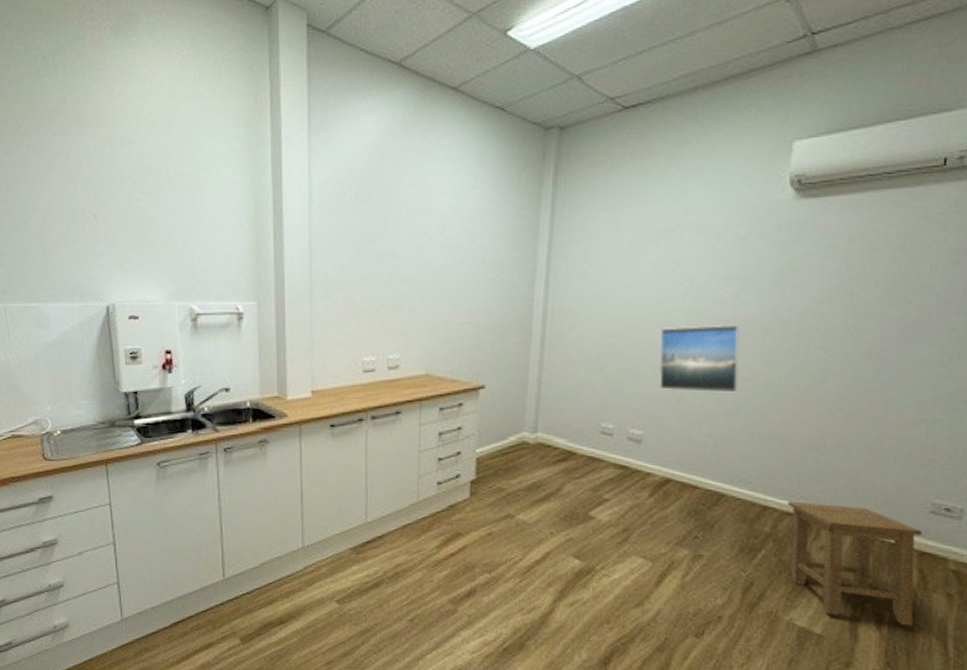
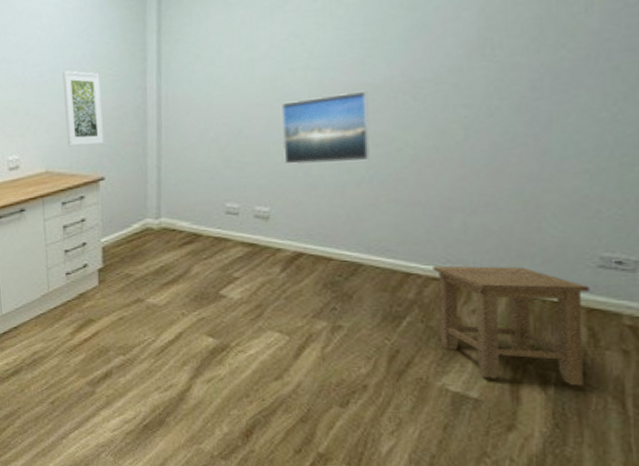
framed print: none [450,273,489,351] -> present [63,70,104,146]

